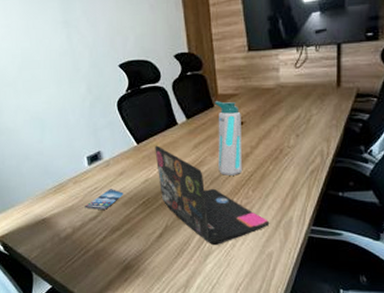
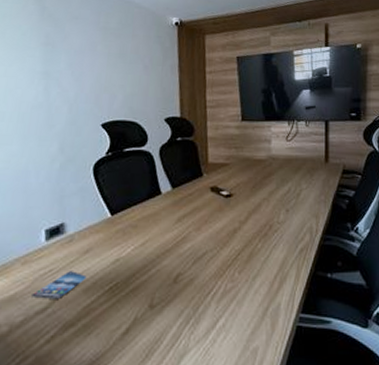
laptop: present [155,145,270,245] -> none [131,217,256,341]
water bottle: present [215,101,242,175] -> none [203,170,231,254]

